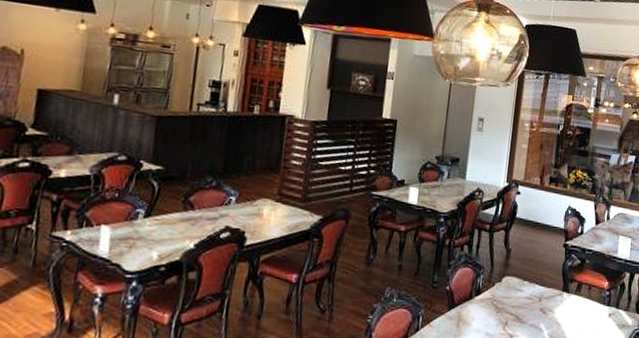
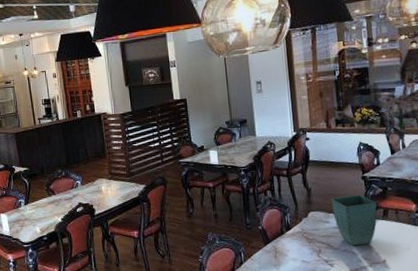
flower pot: none [528,263,573,321] -> present [331,194,377,246]

